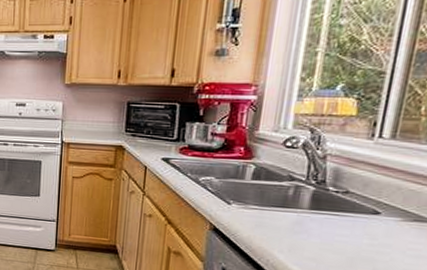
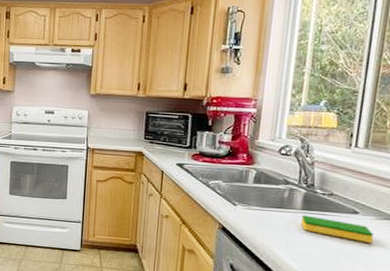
dish sponge: none [307,215,398,249] -> present [300,214,374,244]

